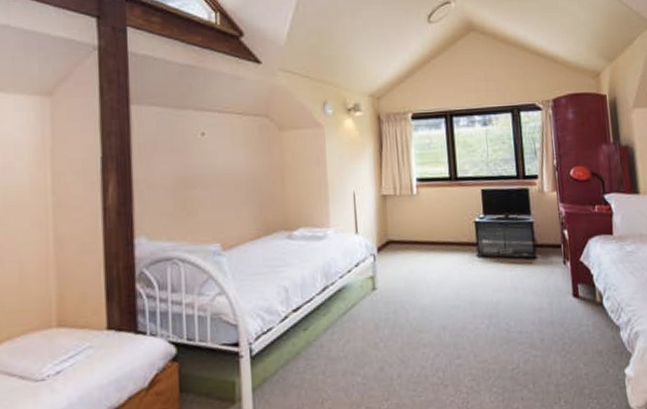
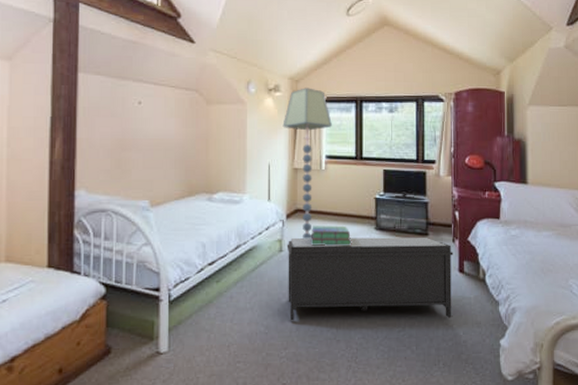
floor lamp: none [366,104,421,274] -> present [282,88,332,240]
bench: none [380,260,570,368] -> present [286,237,454,321]
stack of books: none [406,255,453,281] -> present [310,225,352,246]

